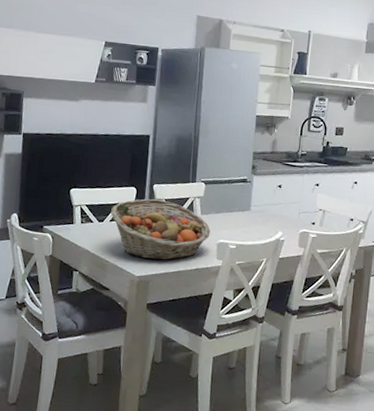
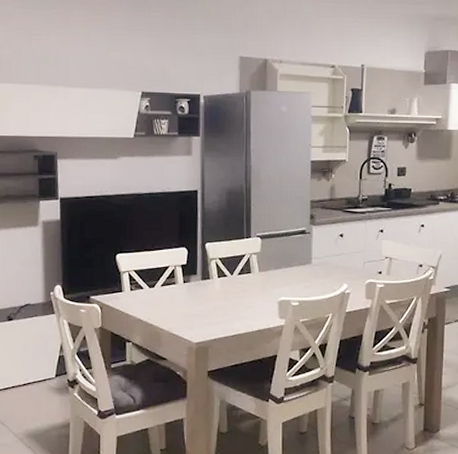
fruit basket: present [110,199,211,261] -> none [161,259,270,324]

